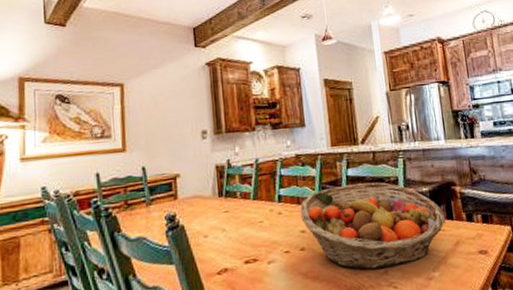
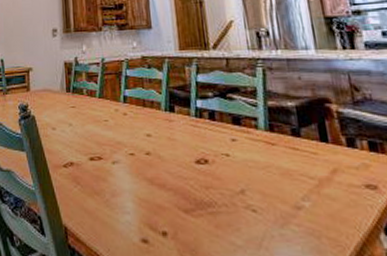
fruit basket: present [300,182,446,270] -> none [146,91,319,188]

